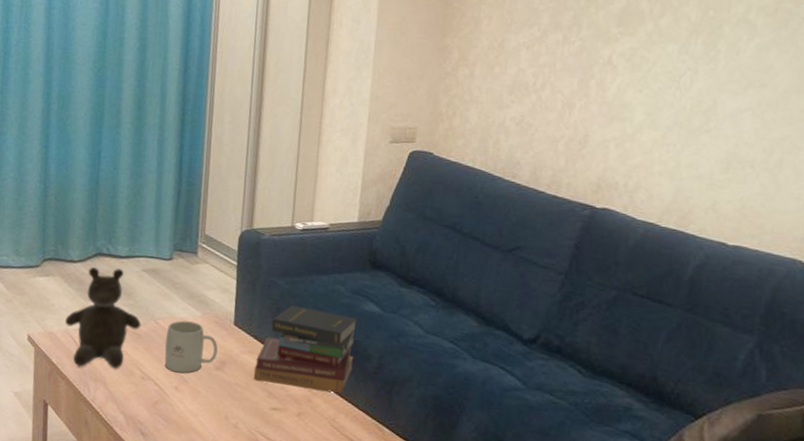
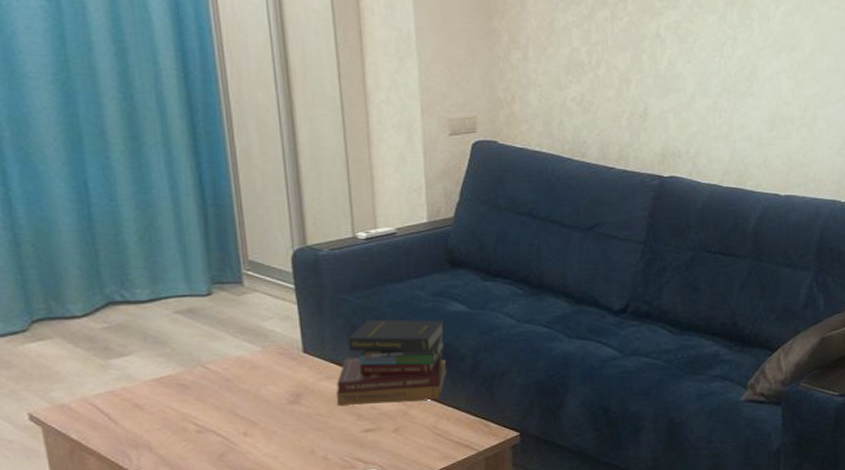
teddy bear: present [65,266,142,368] -> none [79,316,186,436]
mug: present [164,320,218,374] -> none [220,358,289,417]

